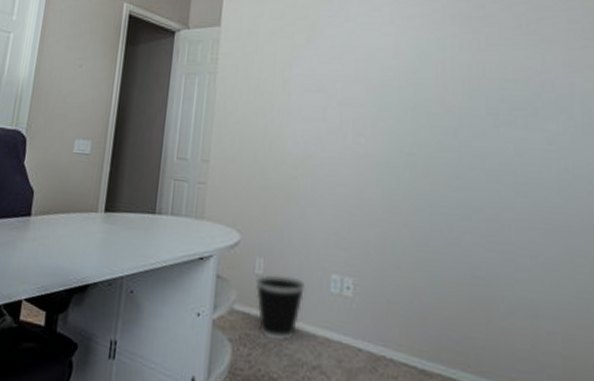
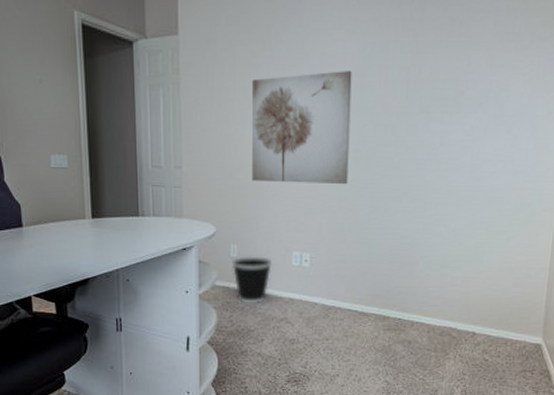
wall art: none [287,66,404,195] -> present [252,71,352,185]

